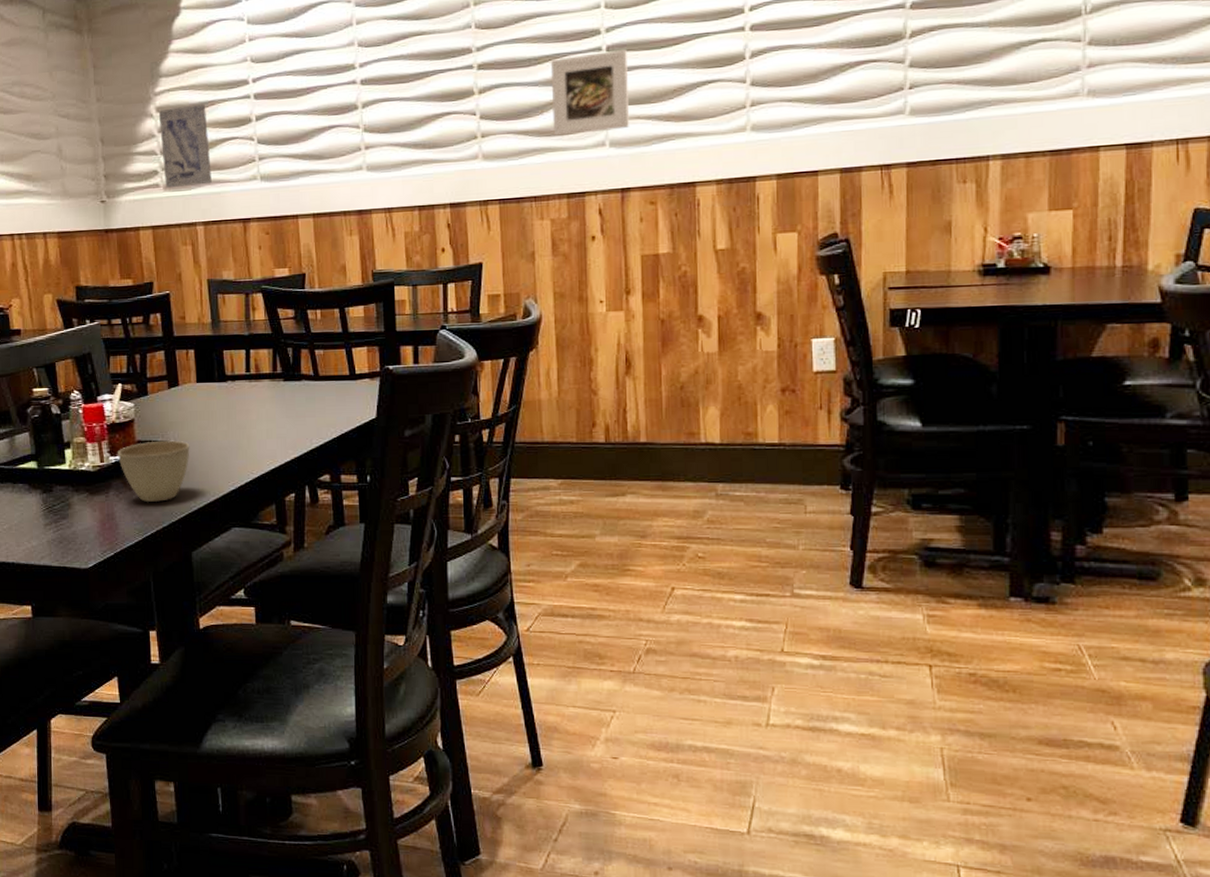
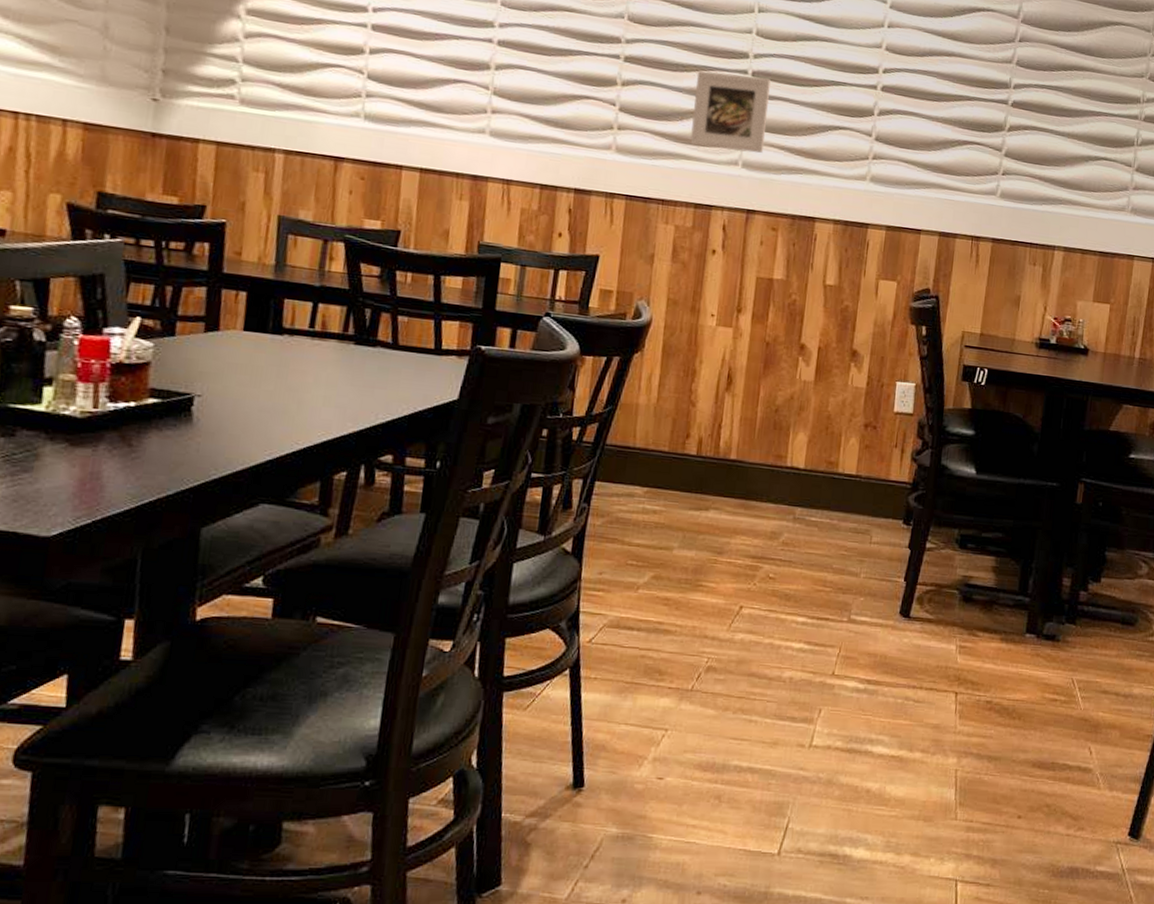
cup: present [117,440,190,502] -> none [118,390,221,465]
wall art: present [158,104,212,189] -> none [242,13,311,110]

